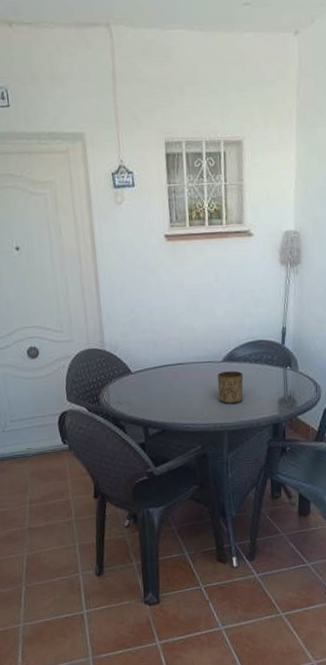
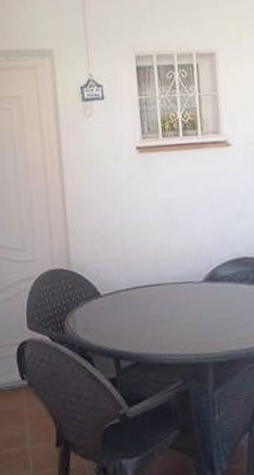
cup: present [217,371,244,404] -> none [197,292,229,331]

